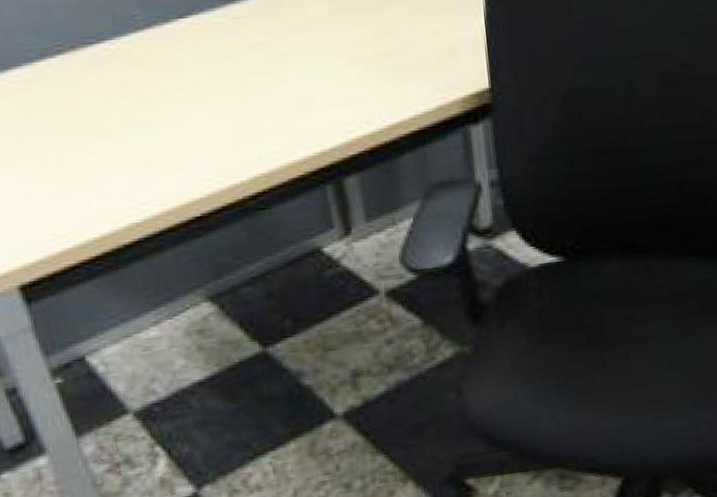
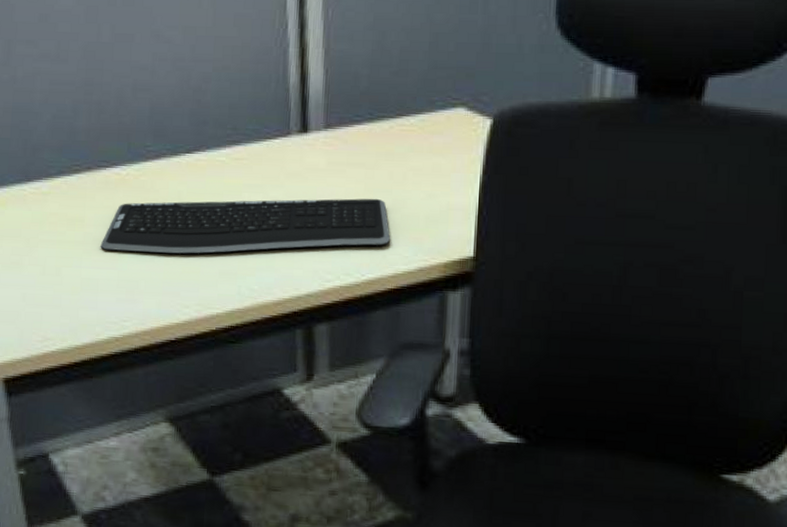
keyboard: none [101,42,406,133] -> present [100,198,390,254]

